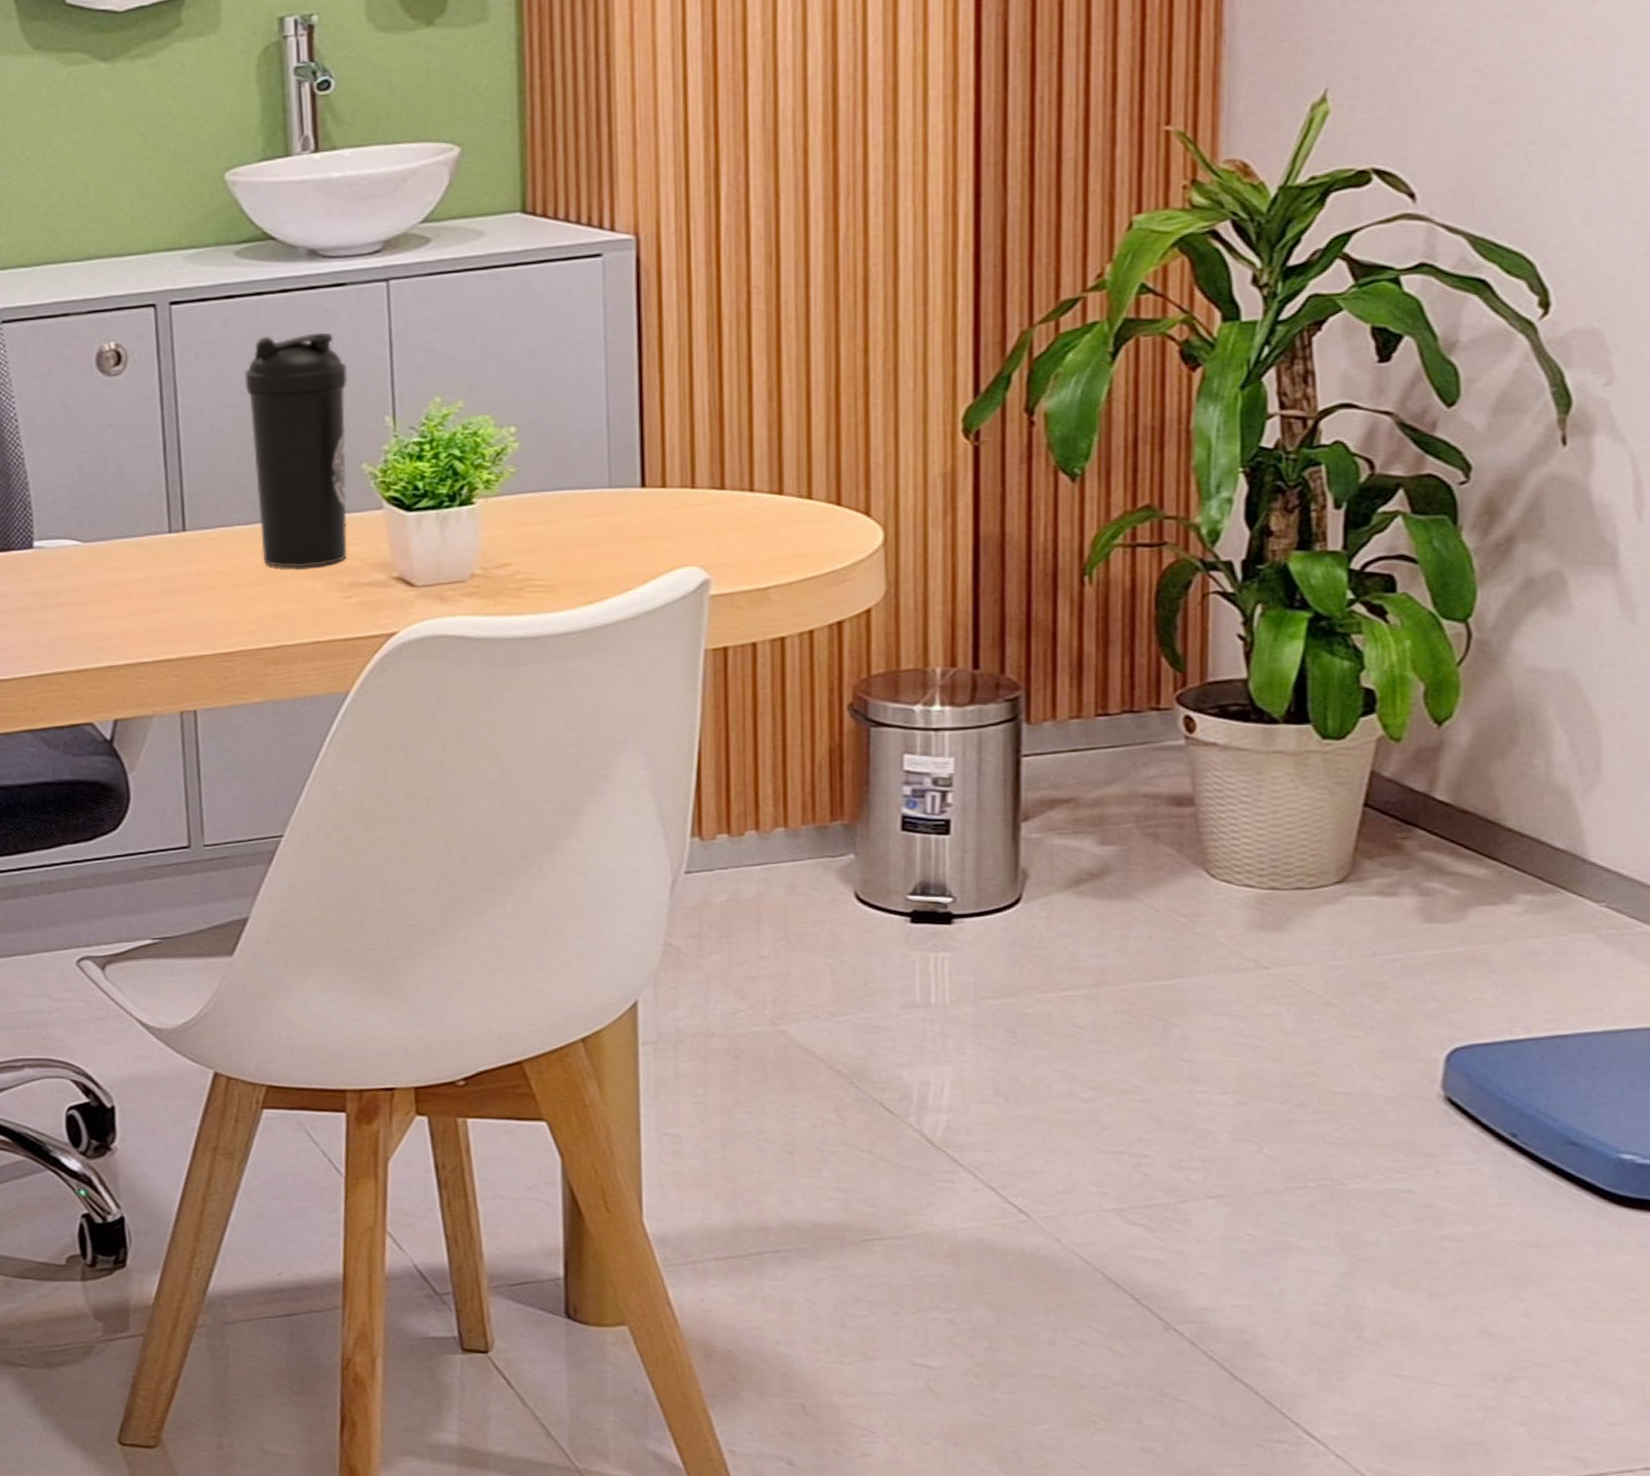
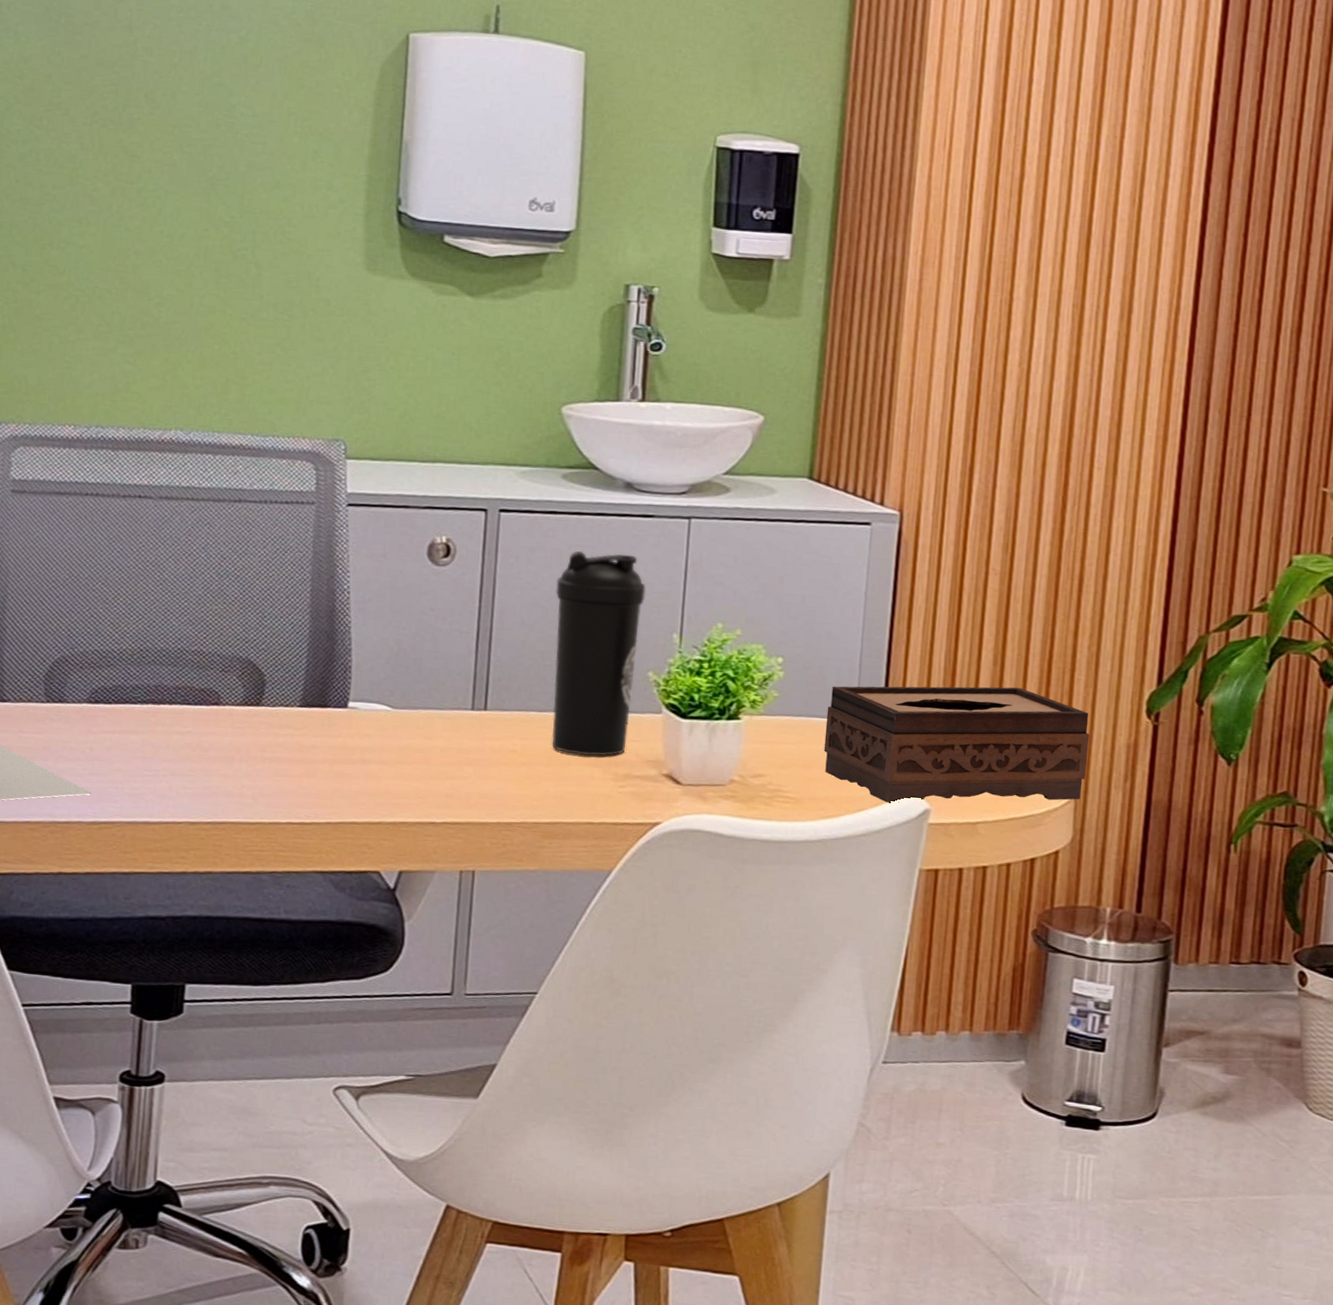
tissue box: none [574,423,896,578] -> present [824,686,1090,803]

